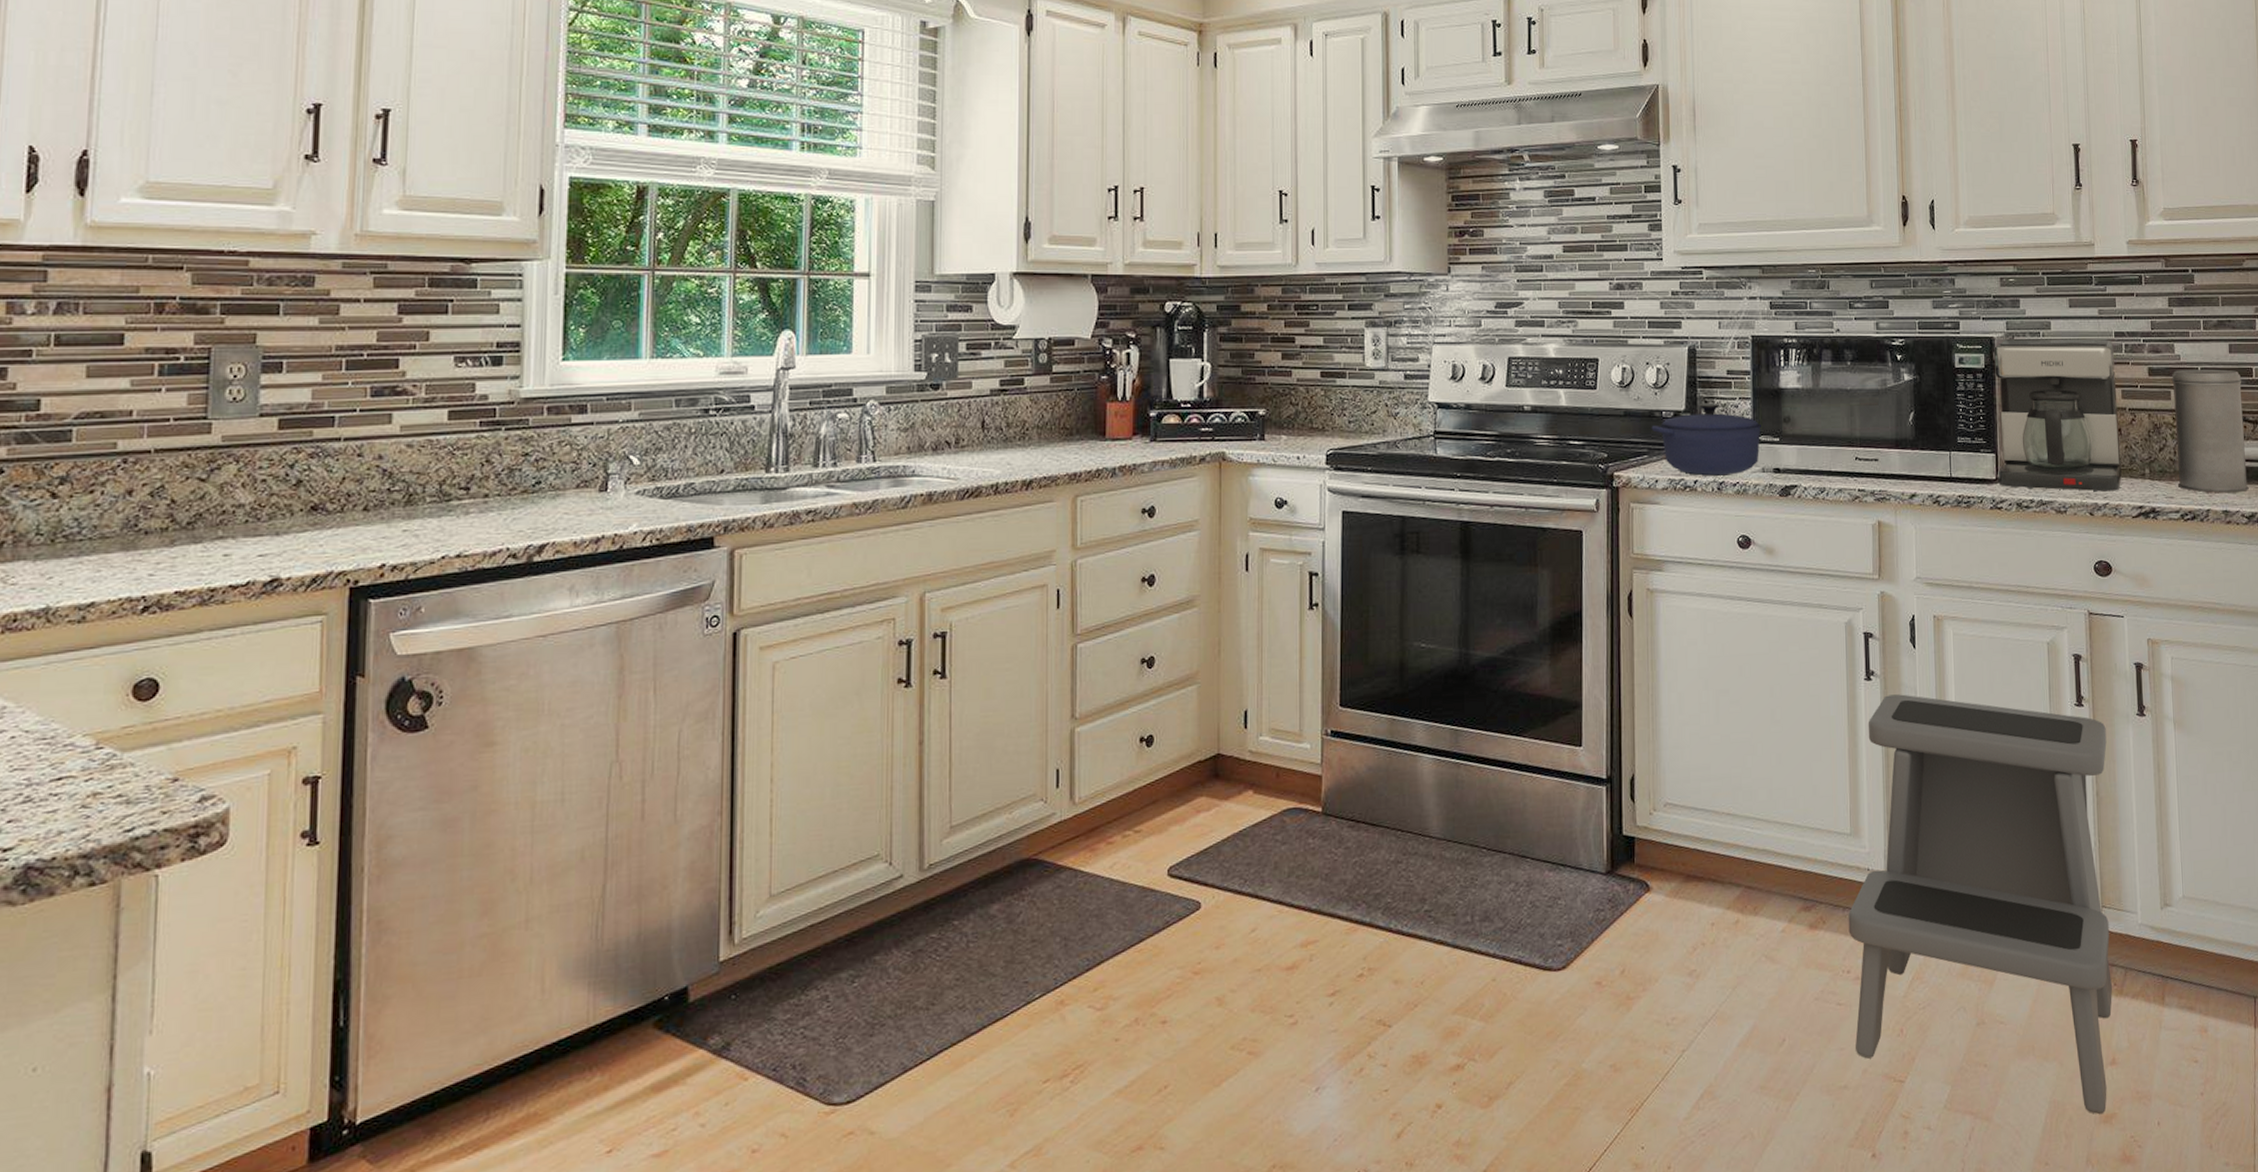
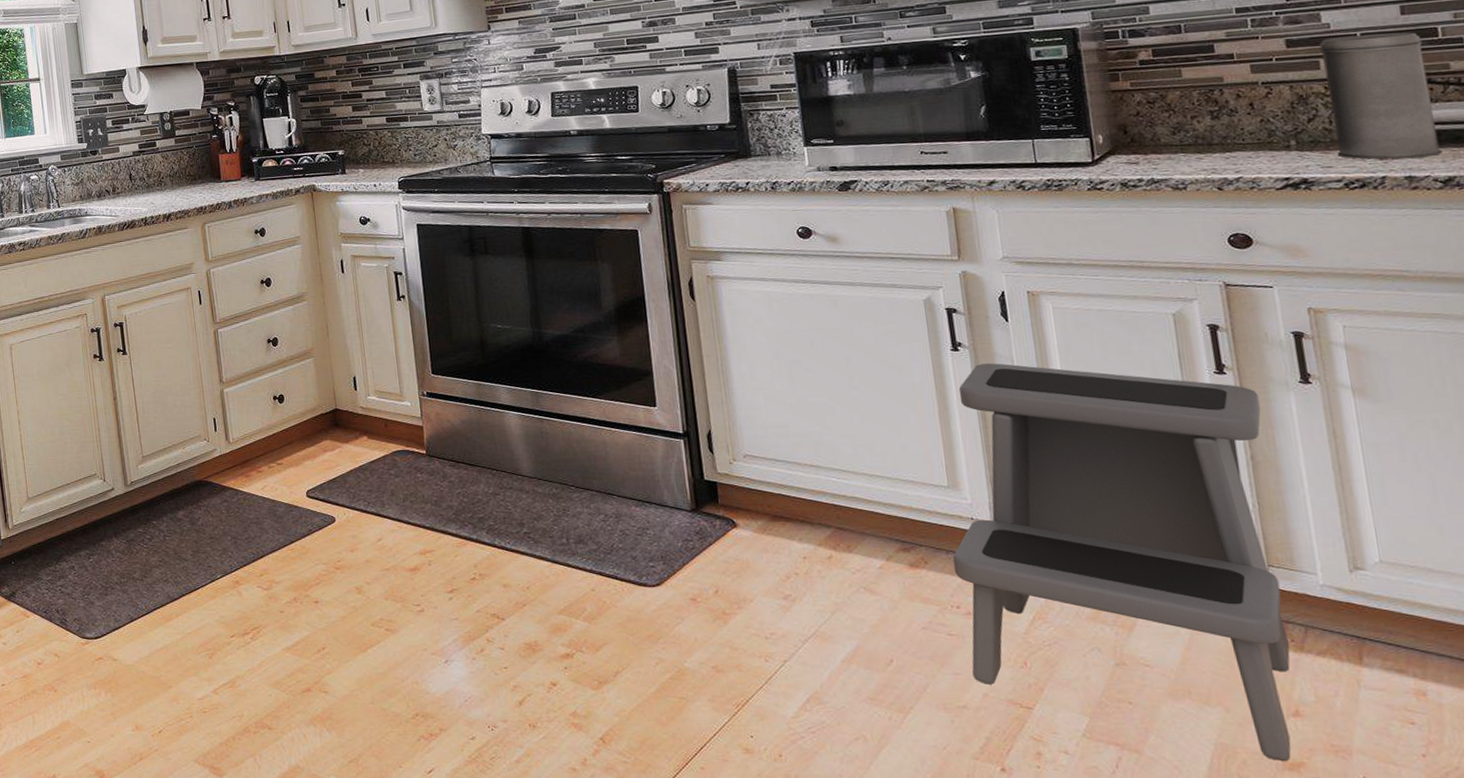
cooking pot: present [1651,402,1764,476] -> none [697,114,815,178]
coffee maker: present [1994,338,2122,492] -> none [1078,16,1258,169]

